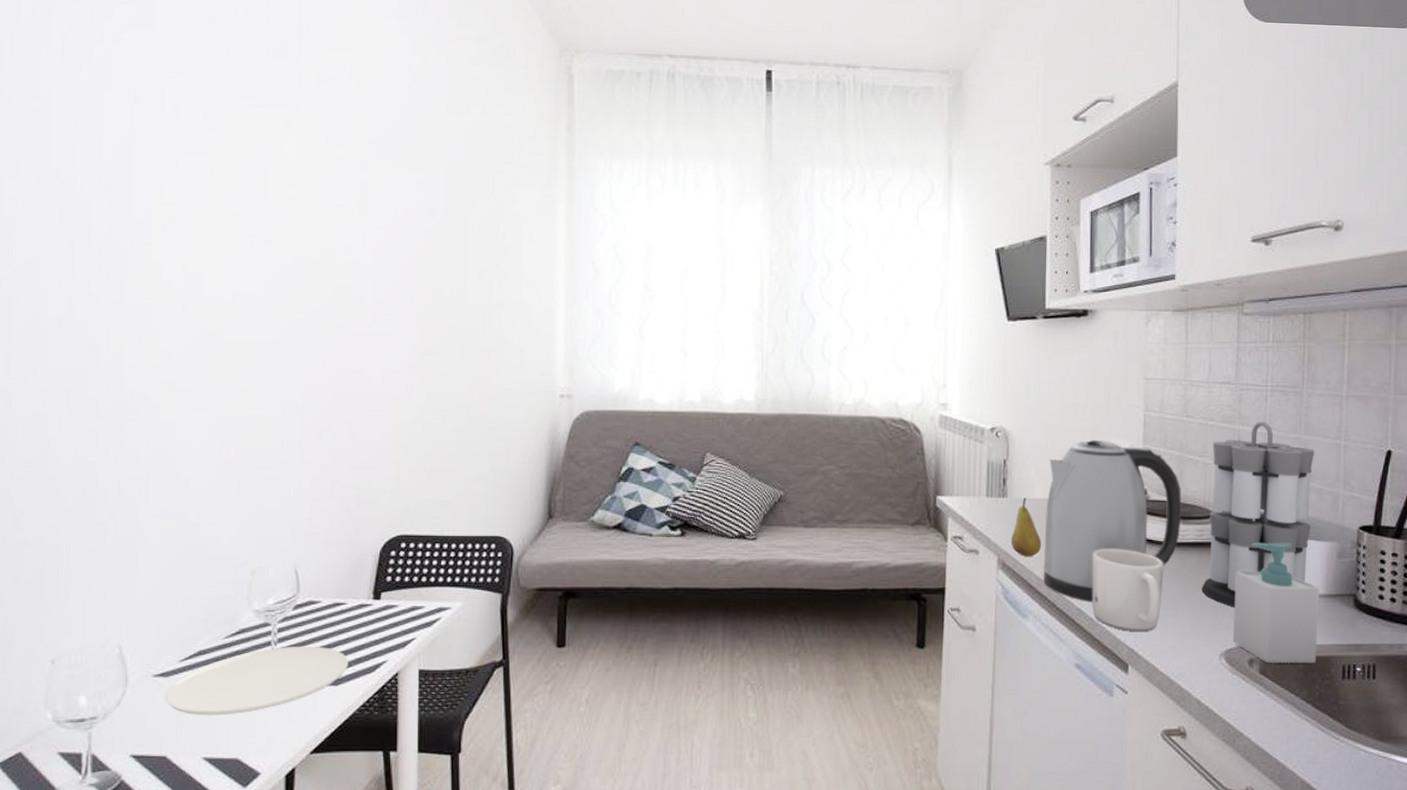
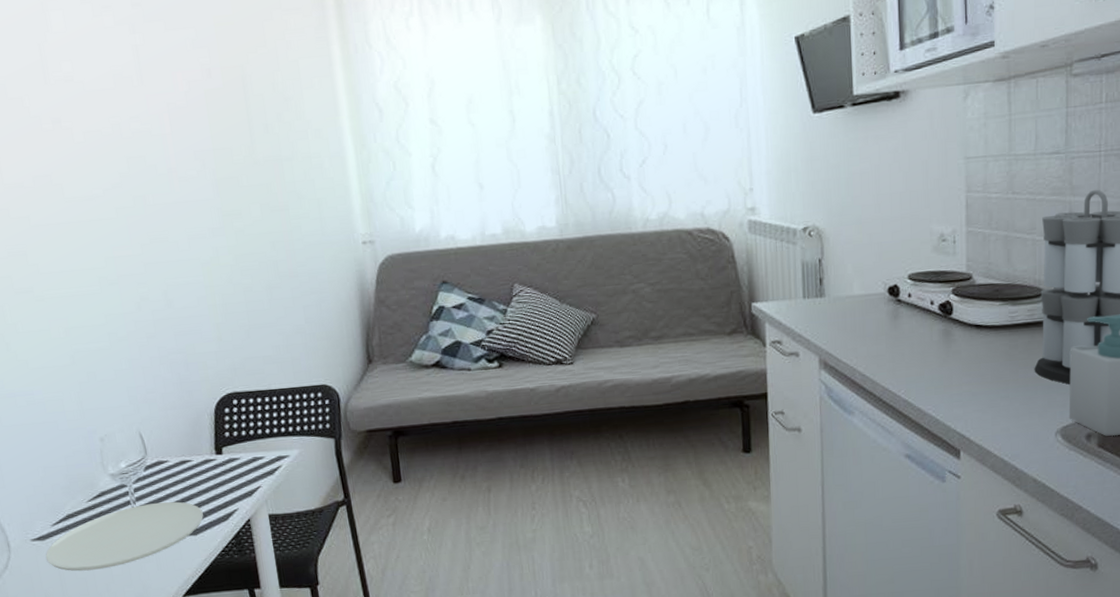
fruit: present [1011,497,1042,556] -> none [832,295,864,354]
kettle: present [1042,439,1182,602] -> none [866,228,1011,393]
mug: present [1092,549,1164,631] -> none [917,336,994,418]

